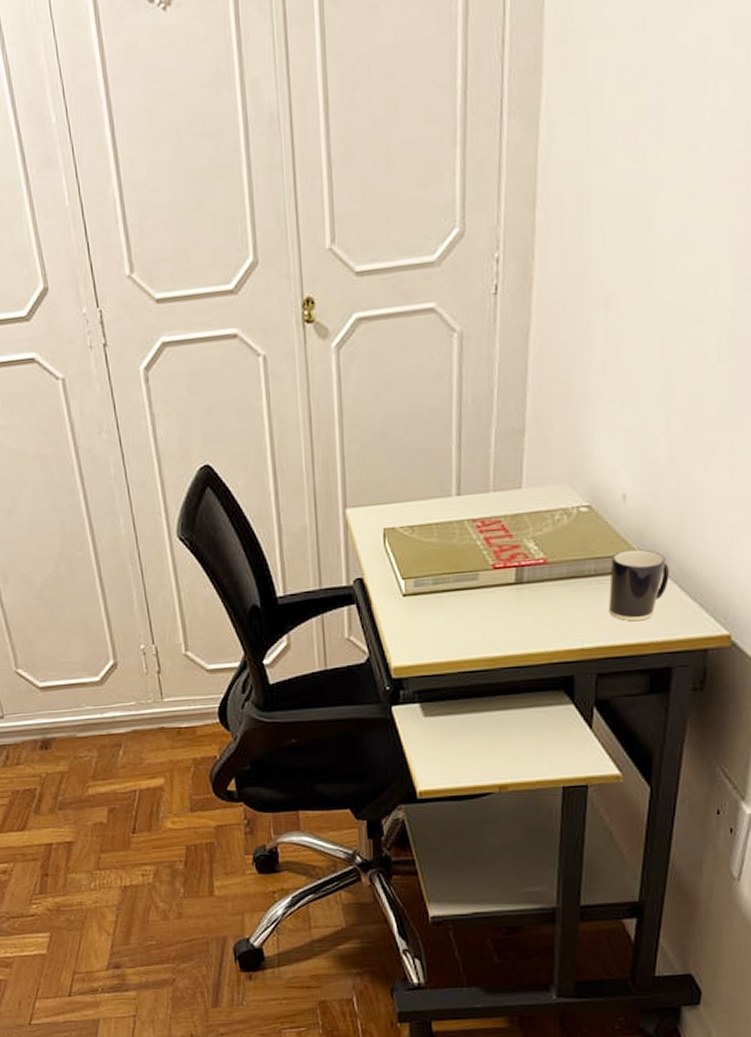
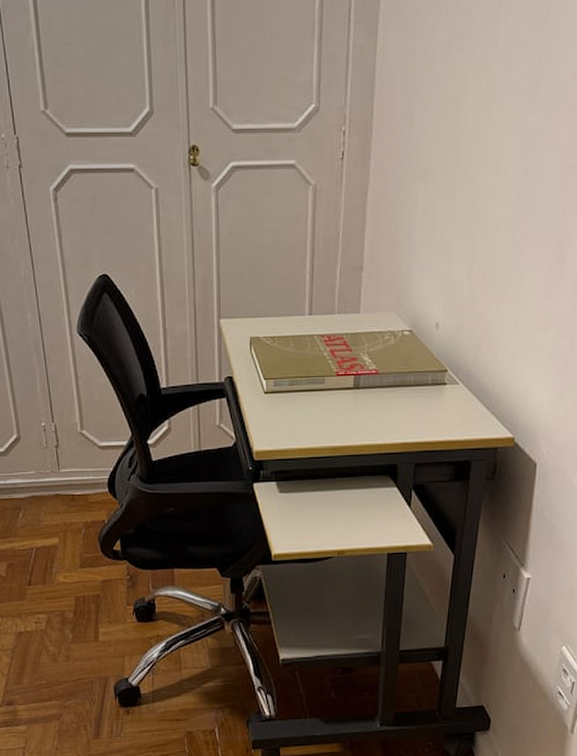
mug: present [609,549,669,622] -> none [425,367,470,423]

